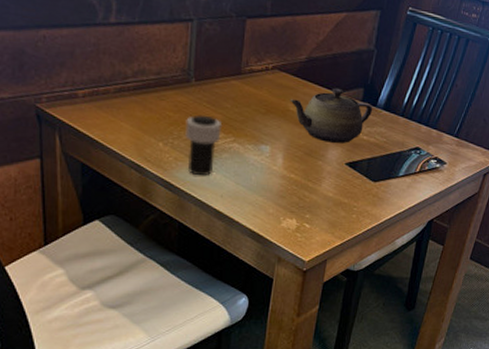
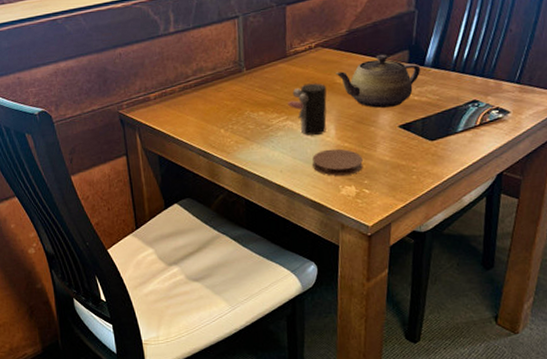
cup: present [185,114,223,176] -> none [242,99,275,155]
cup: none [237,106,279,163] -> present [288,83,327,136]
coaster: none [255,178,307,207] -> present [312,148,363,176]

